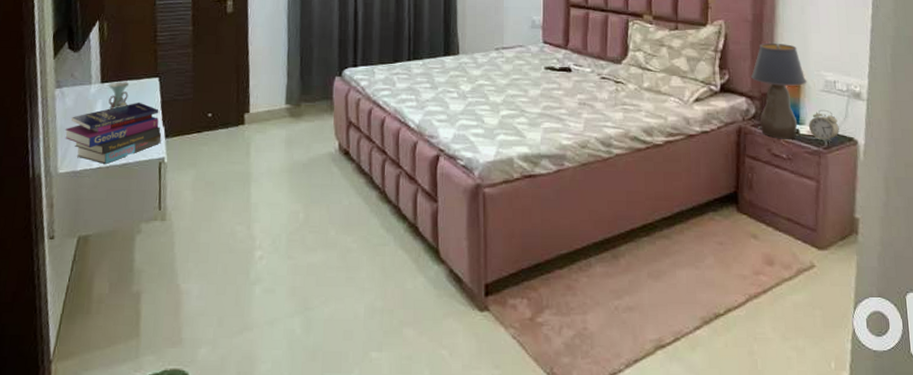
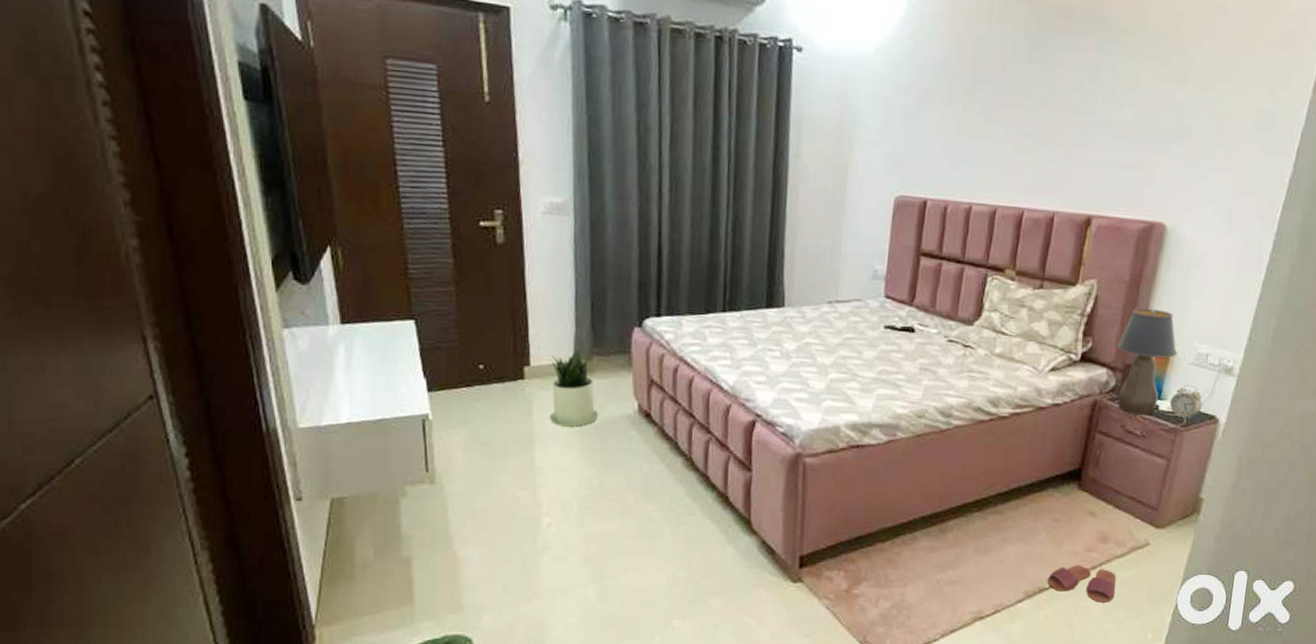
books: present [65,102,162,164] -> none [300,348,423,419]
decorative vase: present [108,82,130,110] -> none [350,323,378,356]
planter: none [263,98,306,165] -> present [549,350,599,427]
slippers: none [722,288,790,329] -> present [1048,564,1116,603]

